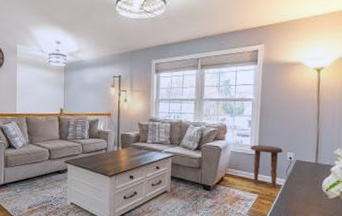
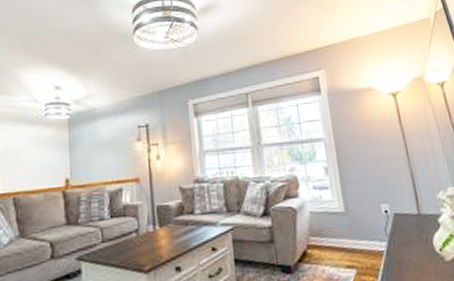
side table: present [250,145,283,188] -> none [332,197,377,256]

